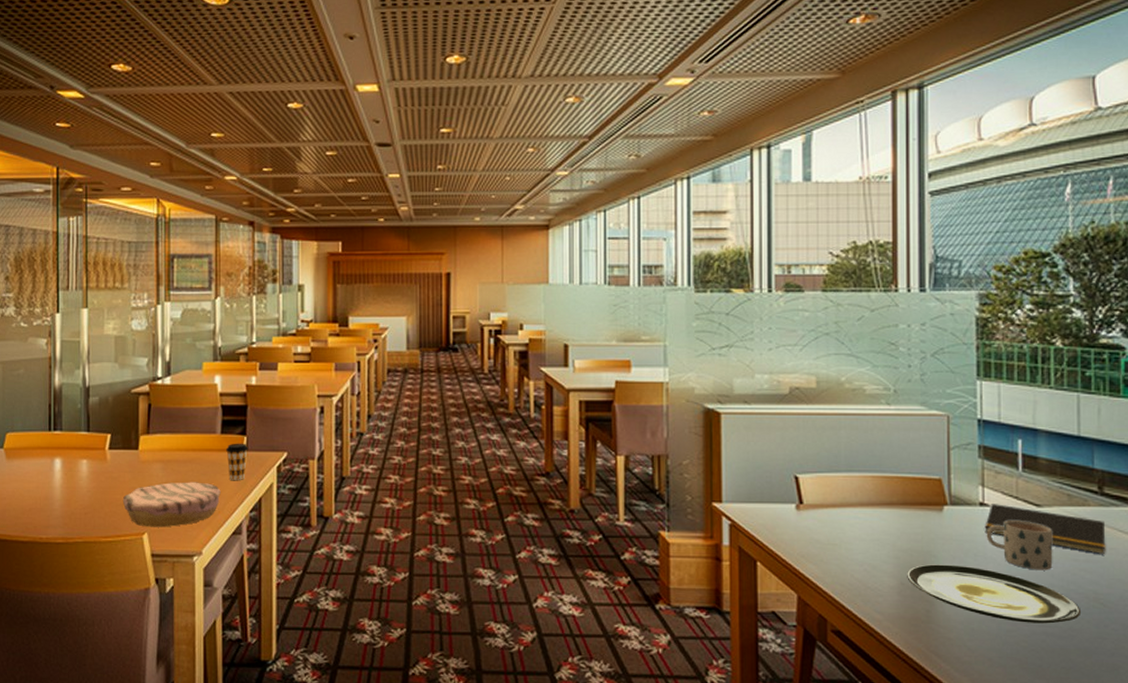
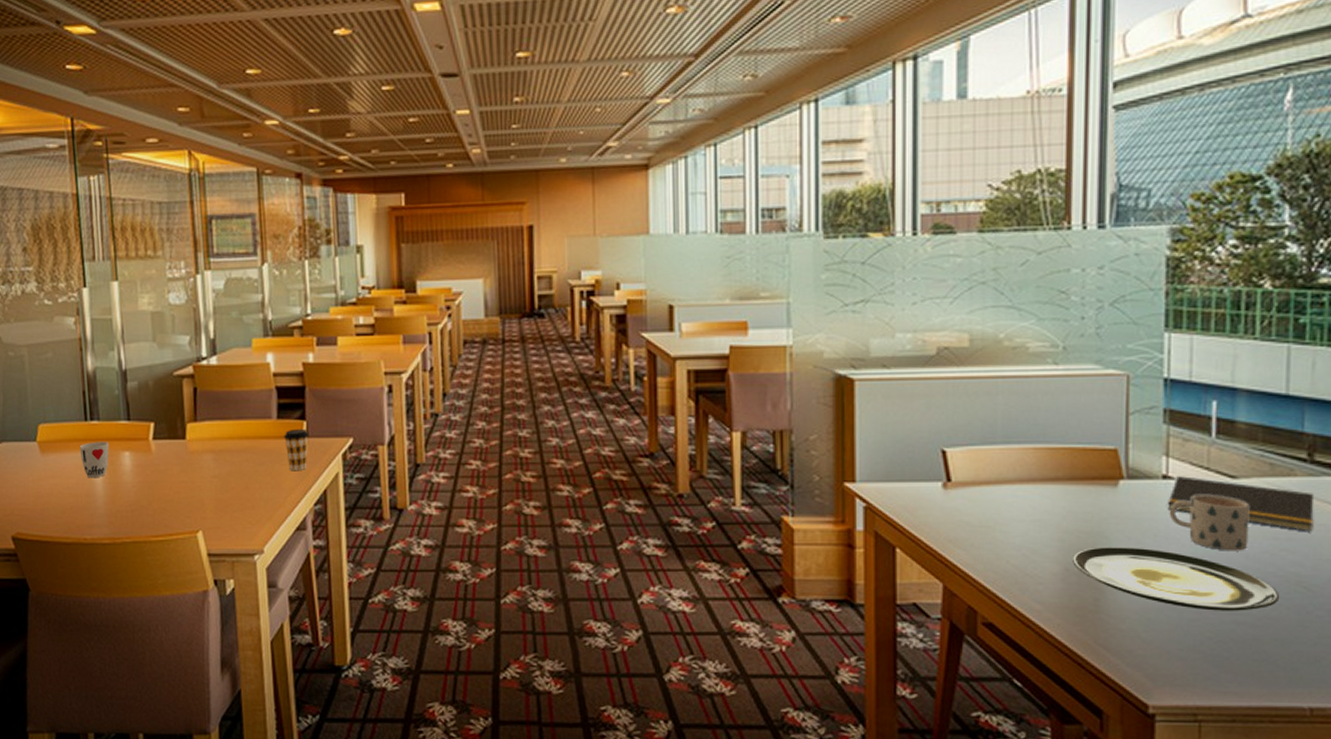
cup: none [42,450,69,483] -> present [79,442,110,478]
plate: present [122,482,221,528] -> none [172,473,281,524]

